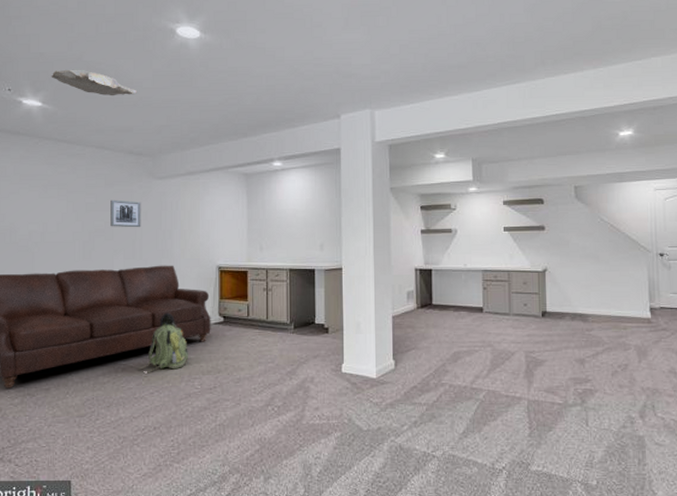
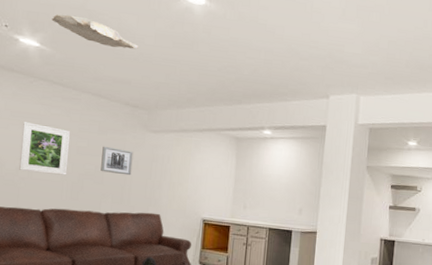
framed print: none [32,184,78,235] -> present [19,122,71,175]

